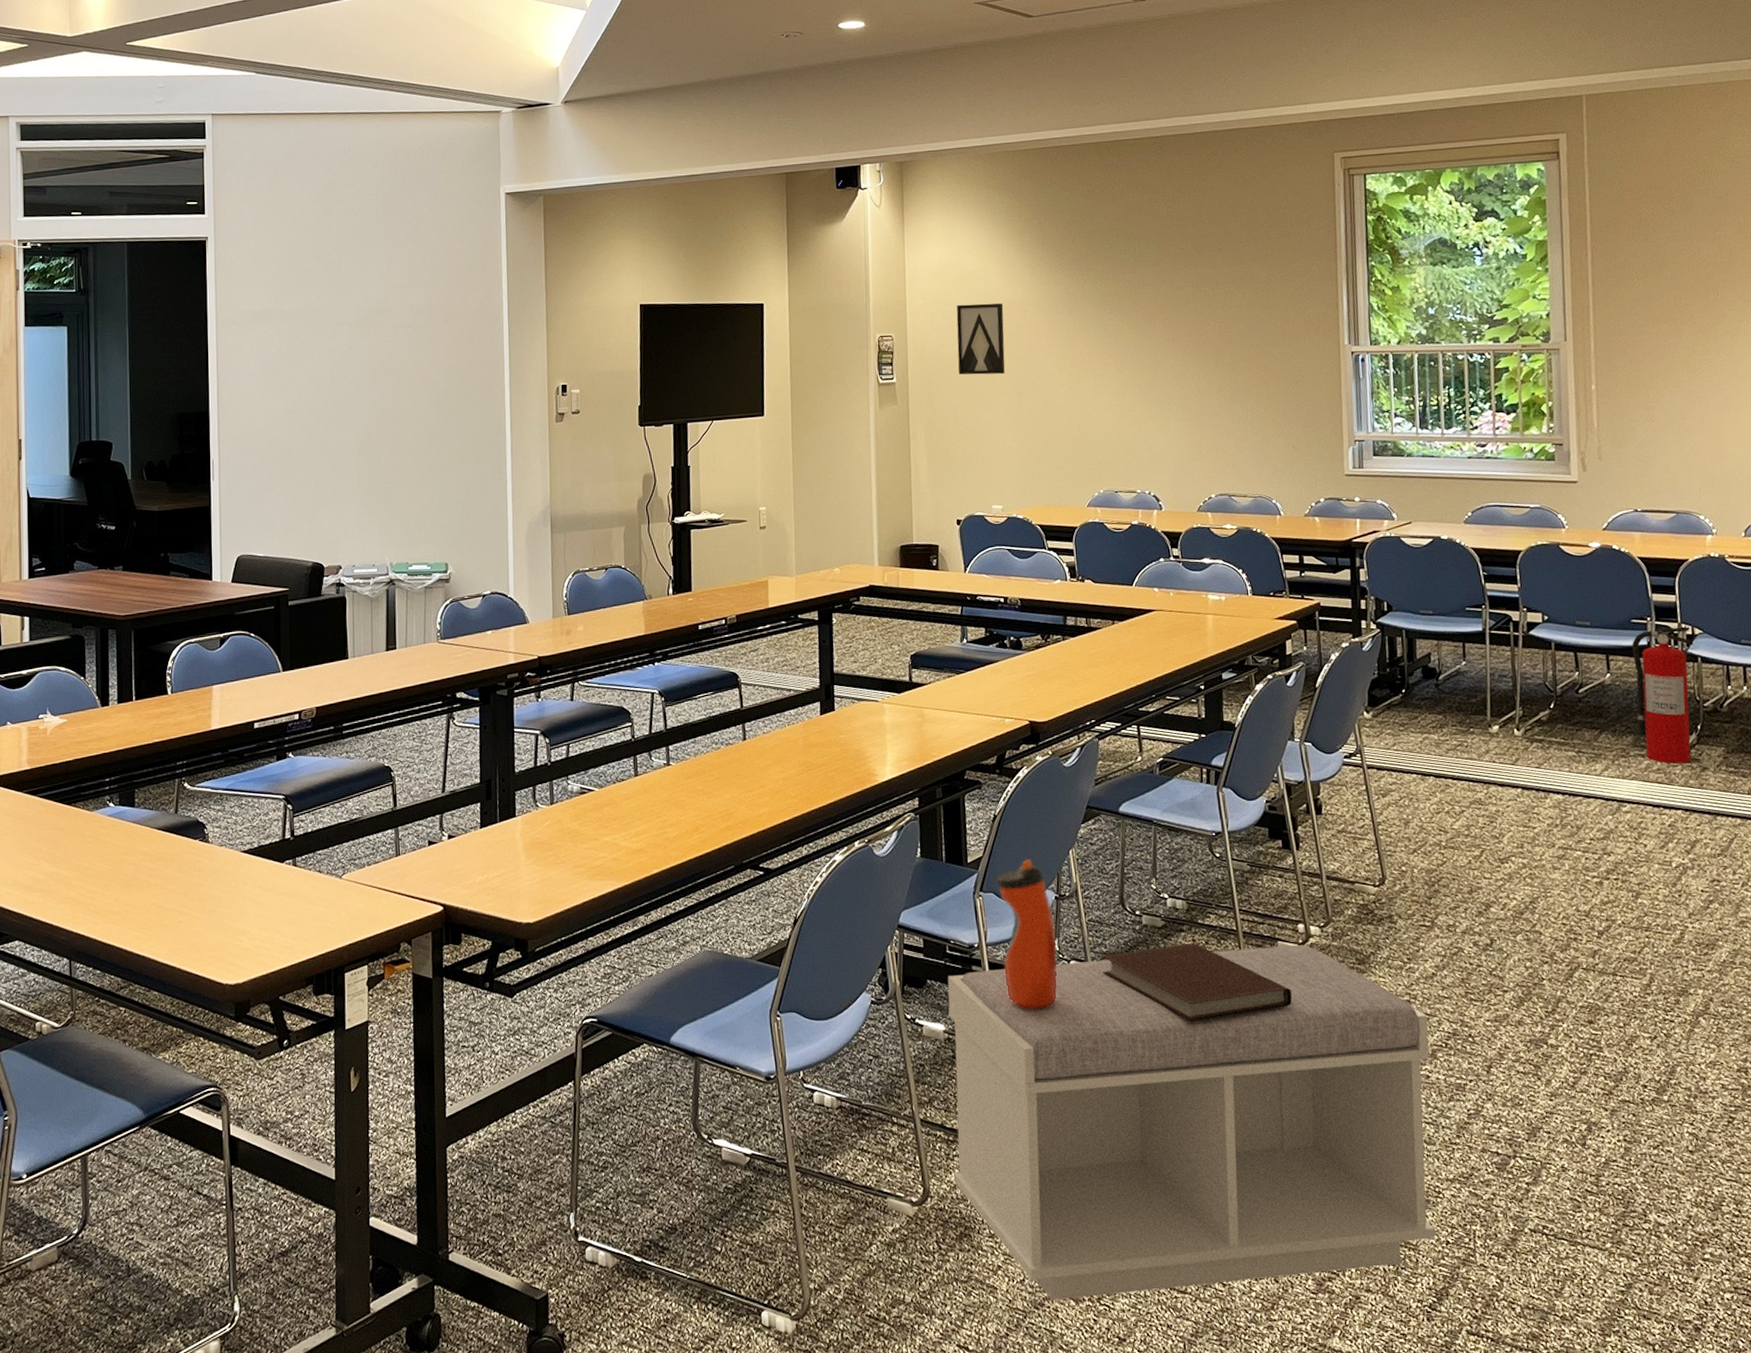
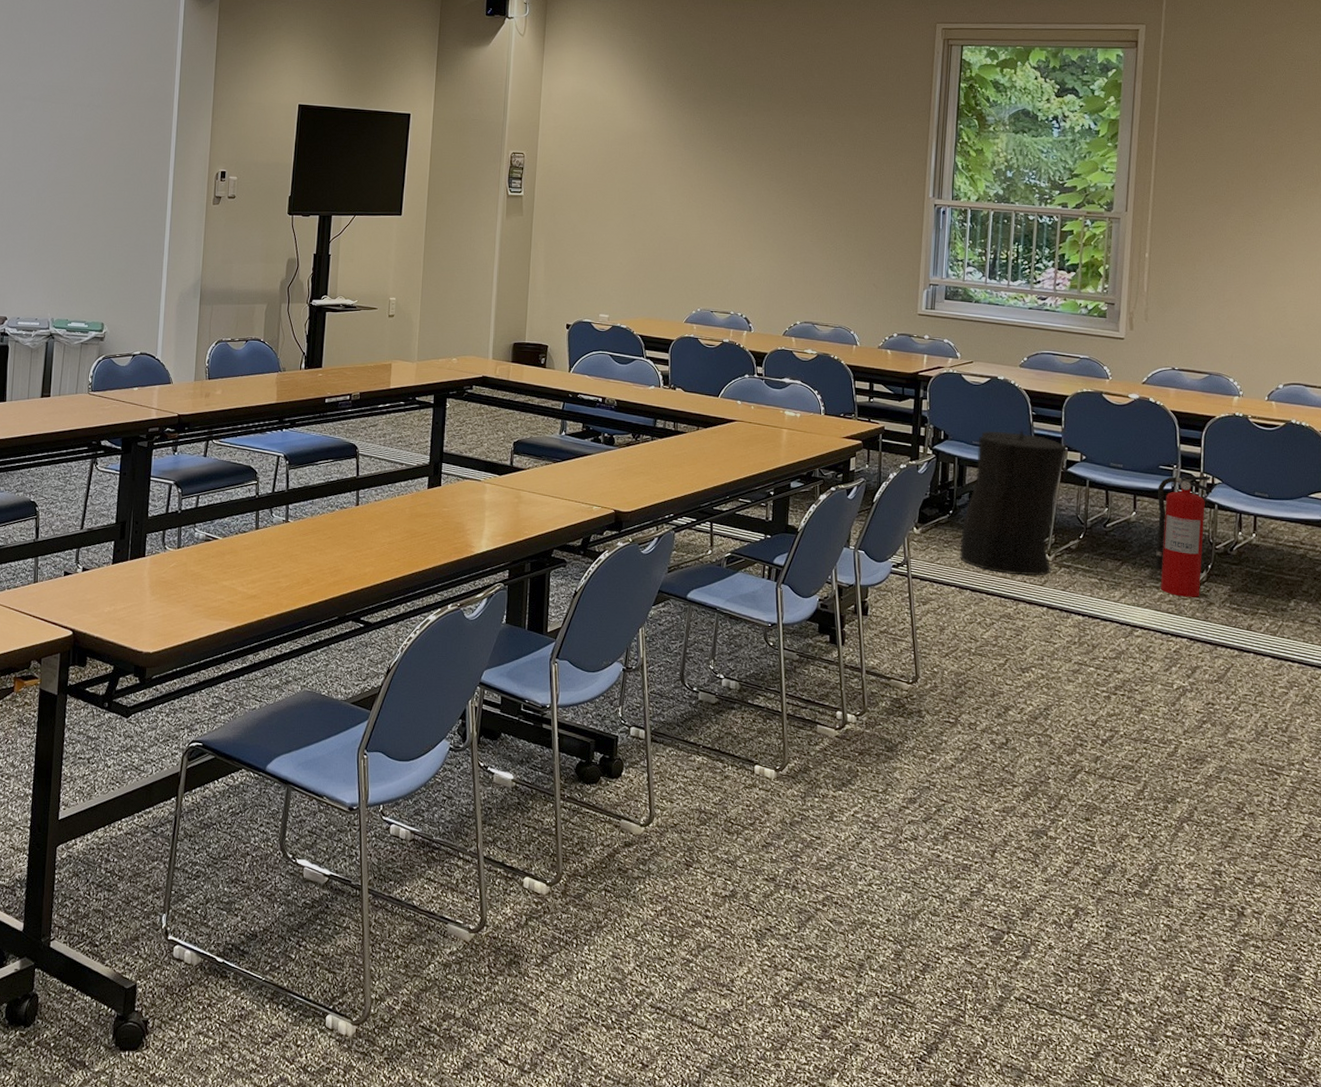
bench: present [947,944,1436,1301] -> none [508,728,944,1027]
wall art: present [956,303,1005,375] -> none [580,130,626,197]
water bottle: present [996,859,1058,1009] -> none [571,633,620,767]
notebook: present [1101,943,1292,1022] -> none [659,720,825,790]
trash can: none [1417,592,1527,755] -> present [960,429,1068,576]

